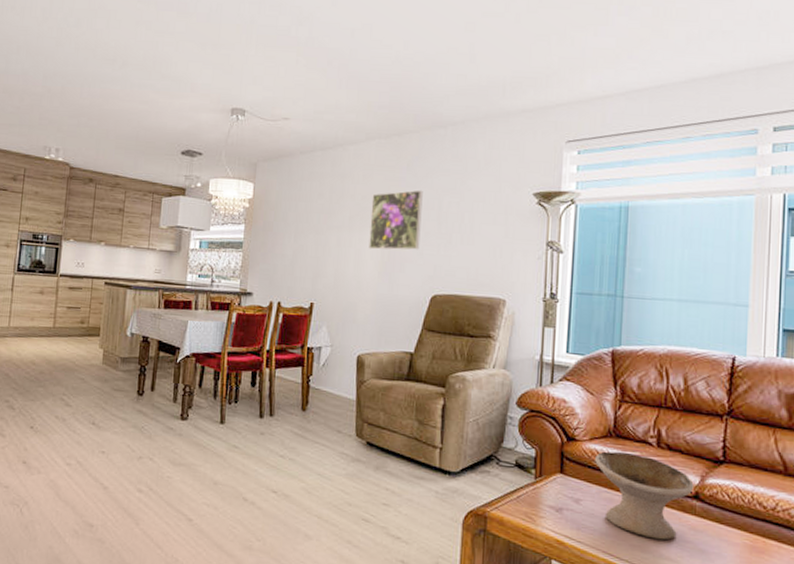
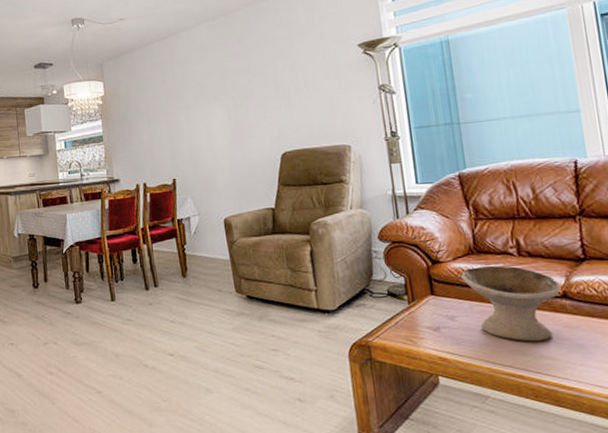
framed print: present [369,190,423,250] -> none [211,60,263,122]

